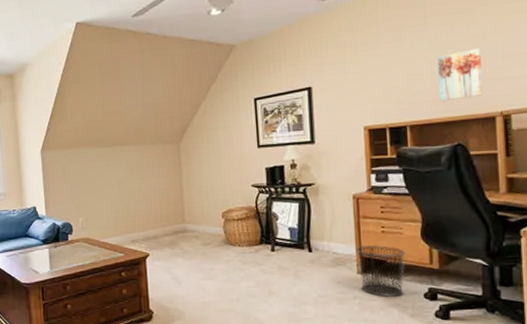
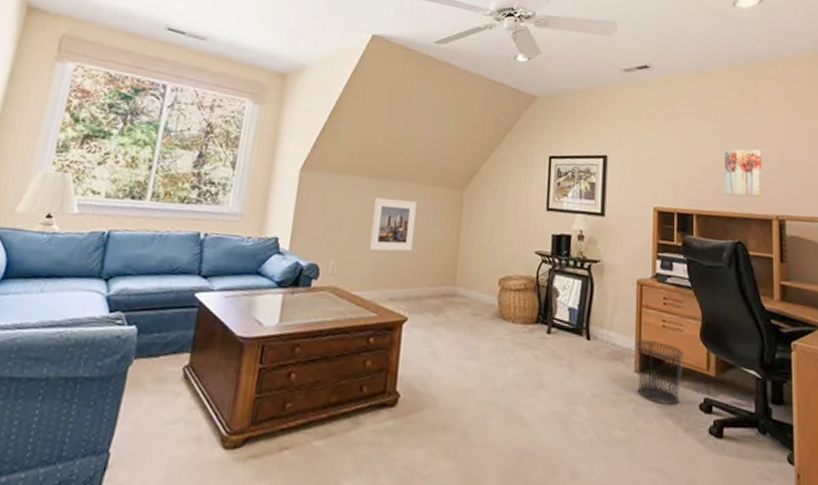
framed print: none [105,159,144,206] -> present [369,197,417,252]

